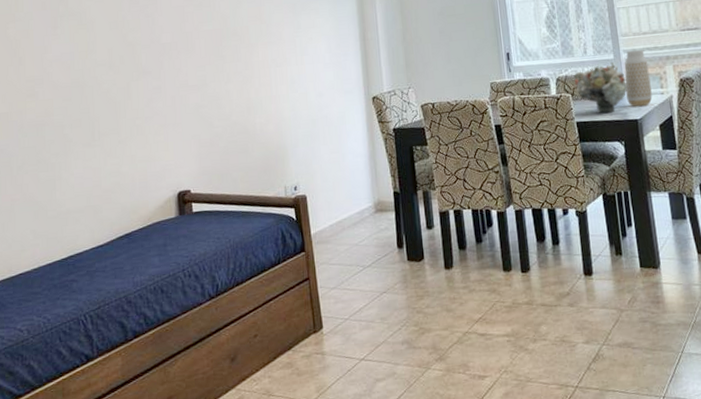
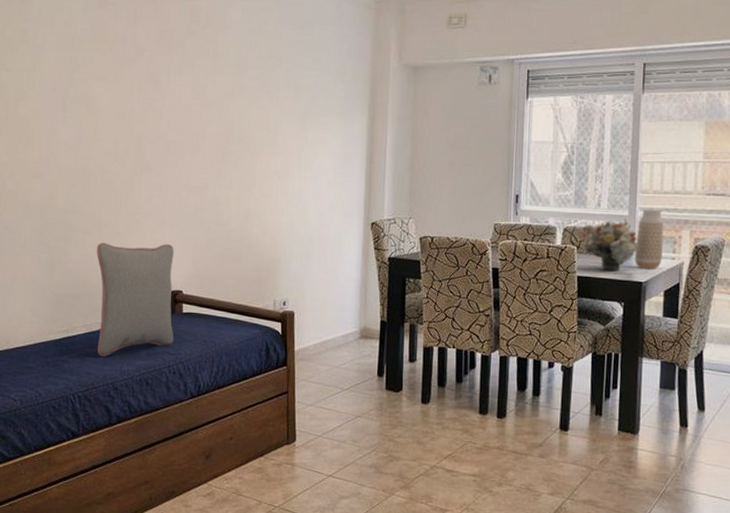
pillow: none [98,145,186,271] -> present [97,243,174,357]

